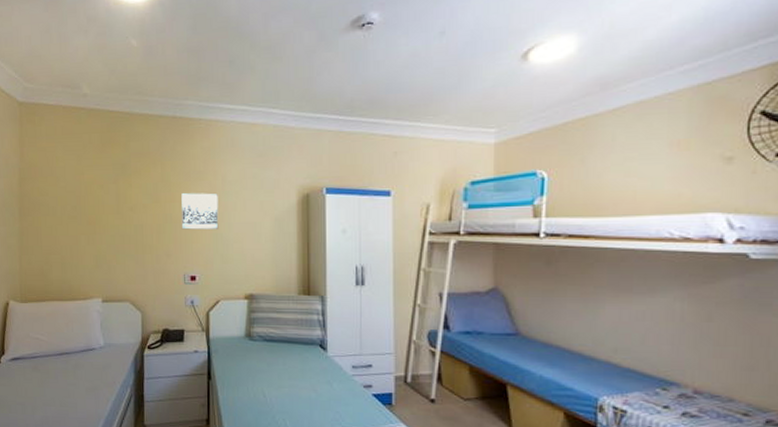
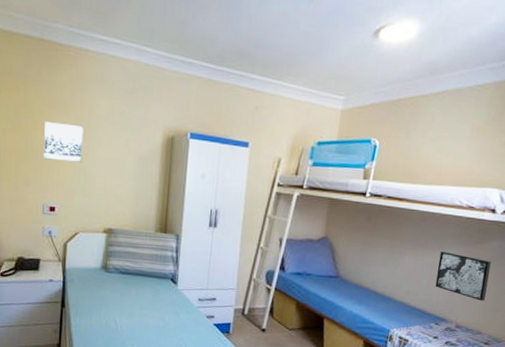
wall art: none [652,295,732,358] -> present [435,251,492,301]

